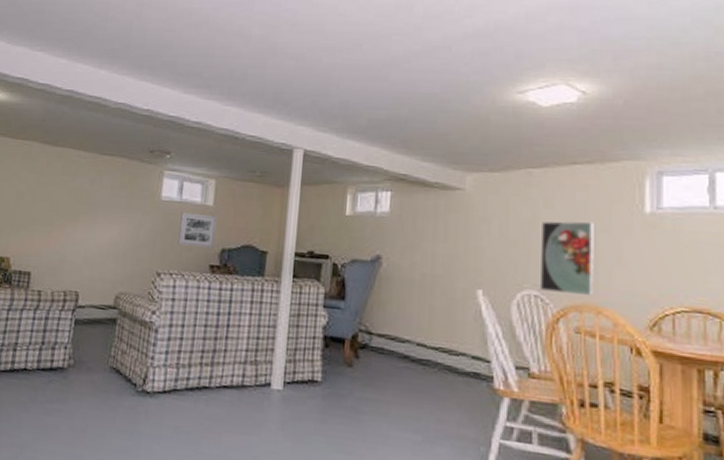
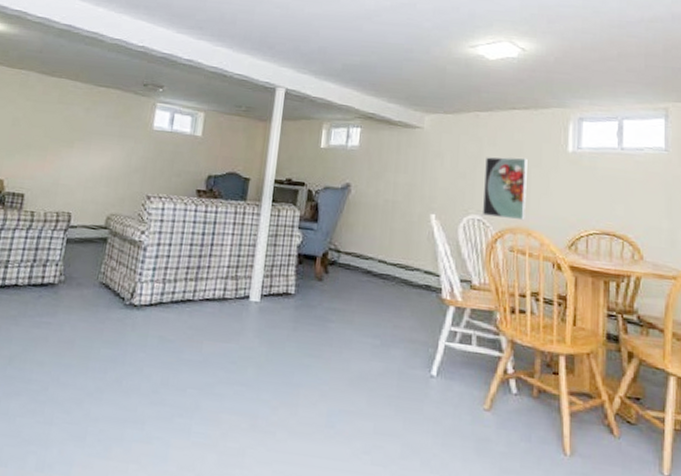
wall art: present [178,212,217,248] -> none [167,141,205,174]

